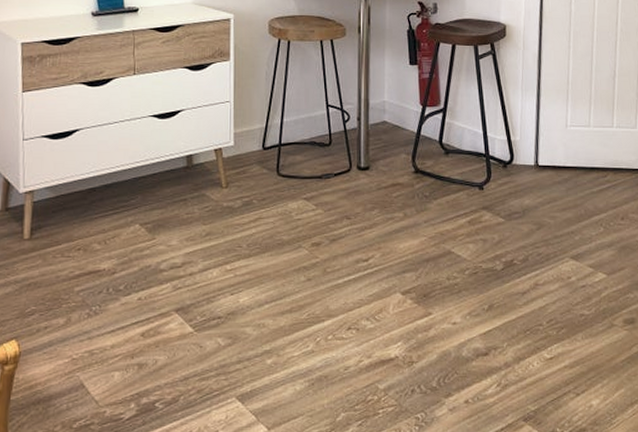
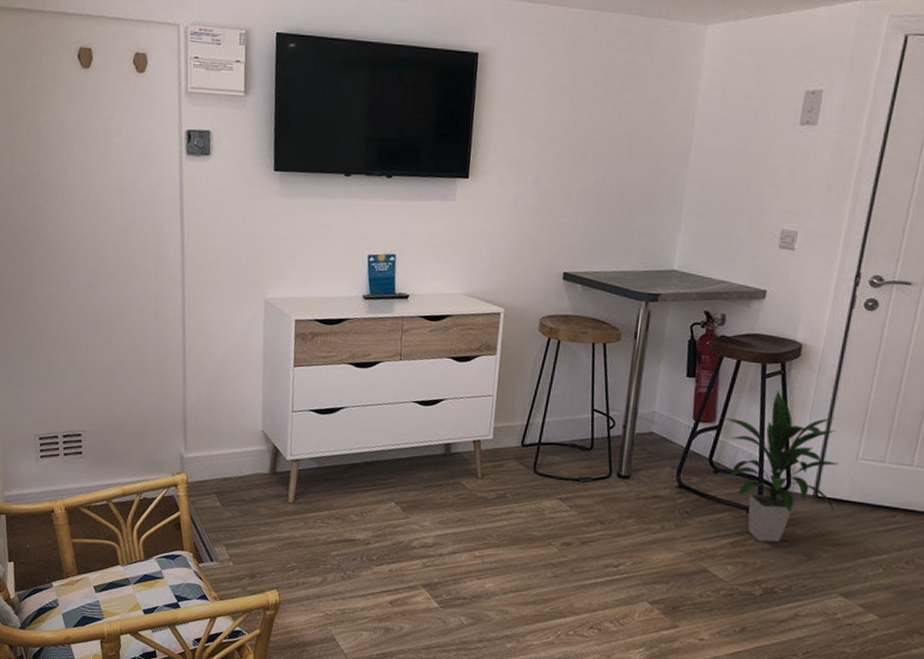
indoor plant: none [445,69,556,216] -> present [721,390,839,542]

